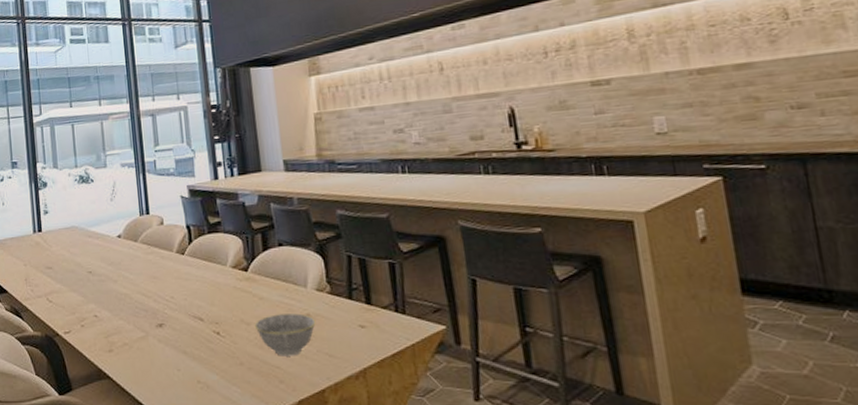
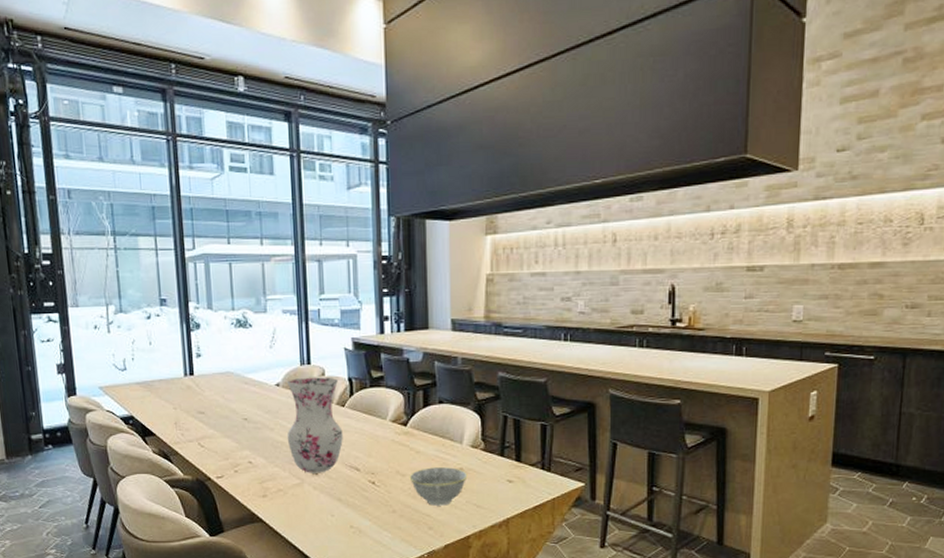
vase: none [127,225,185,325] -> present [286,377,343,473]

